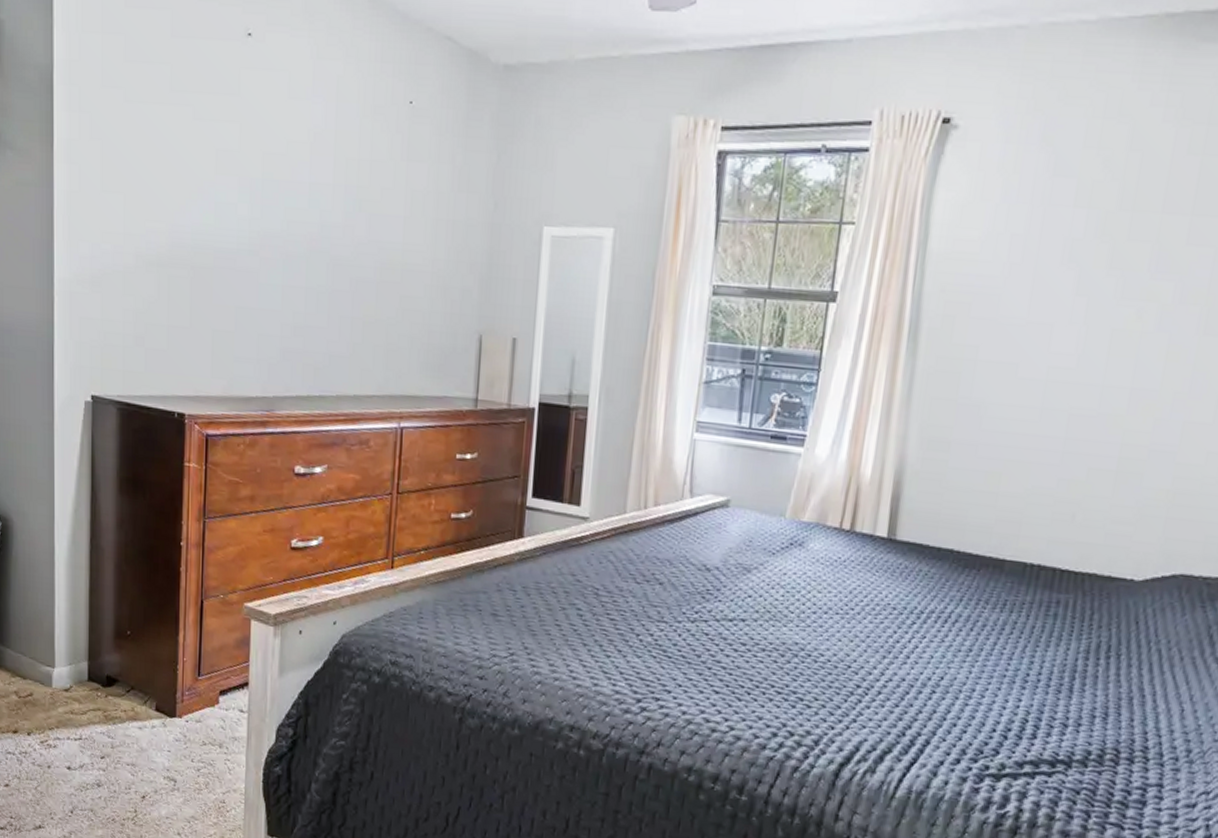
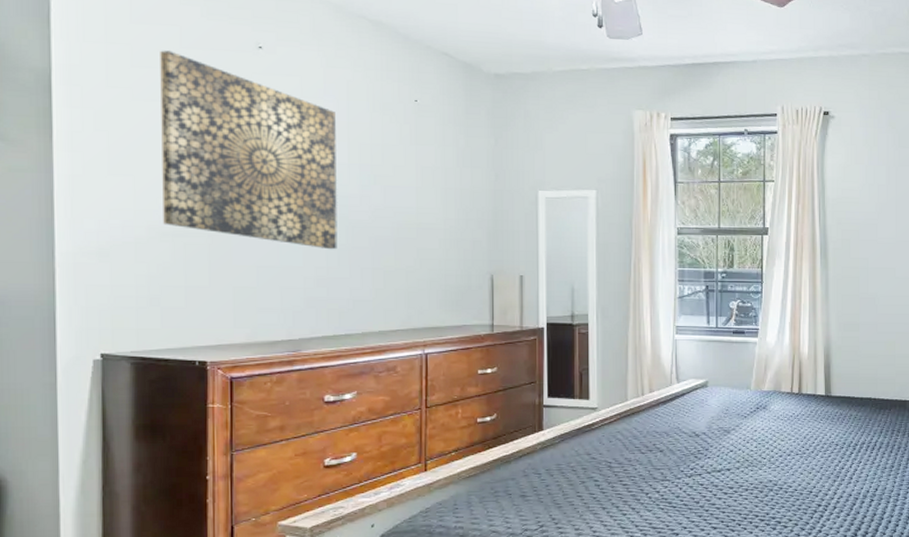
wall art: none [150,40,323,292] -> present [160,50,338,250]

